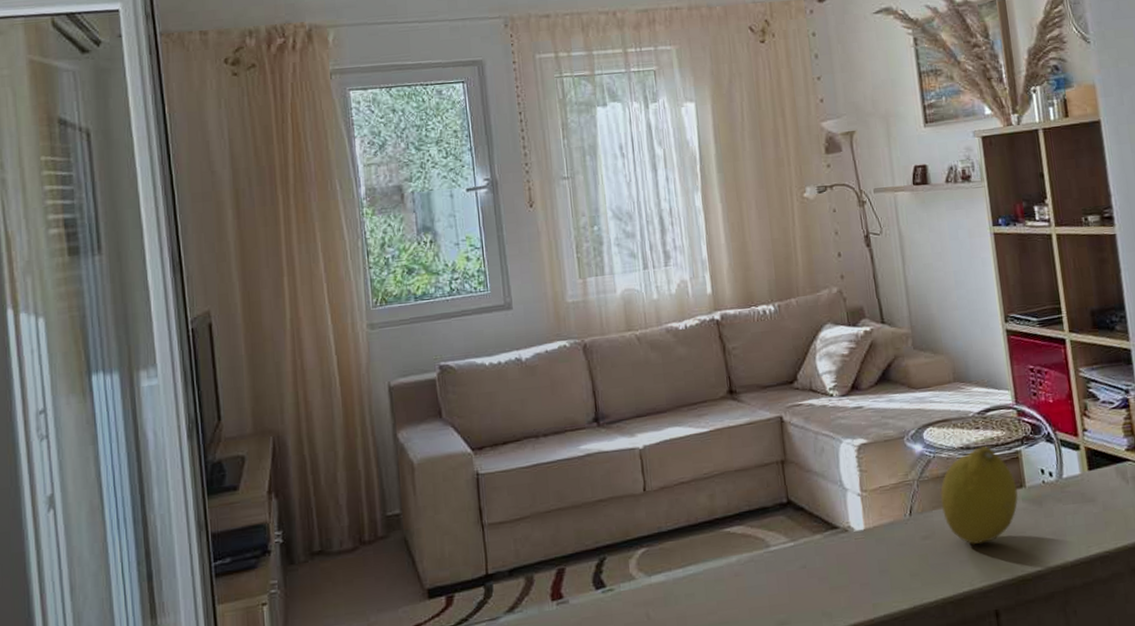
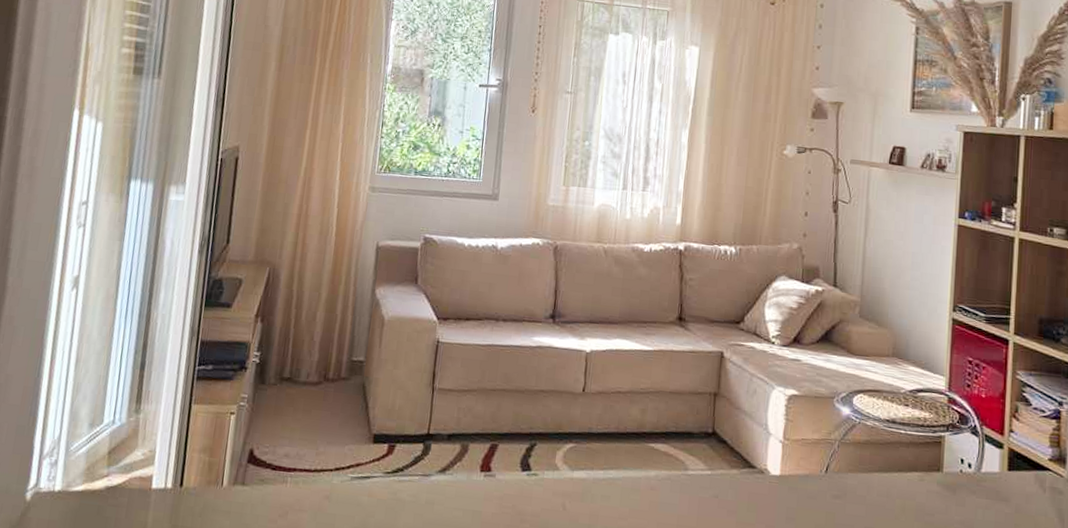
fruit: present [939,446,1018,544] -> none [858,424,934,516]

